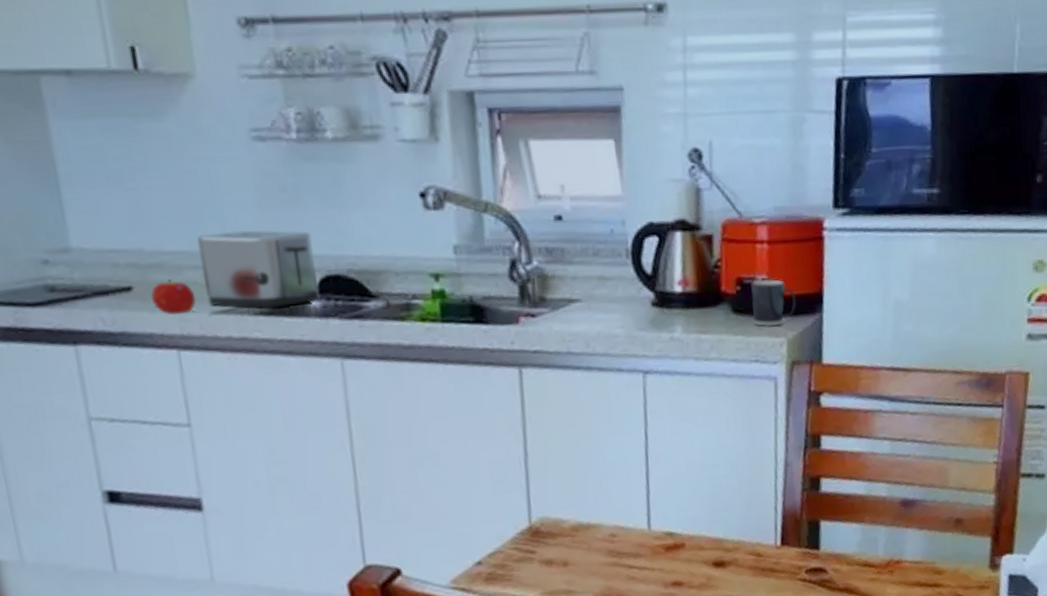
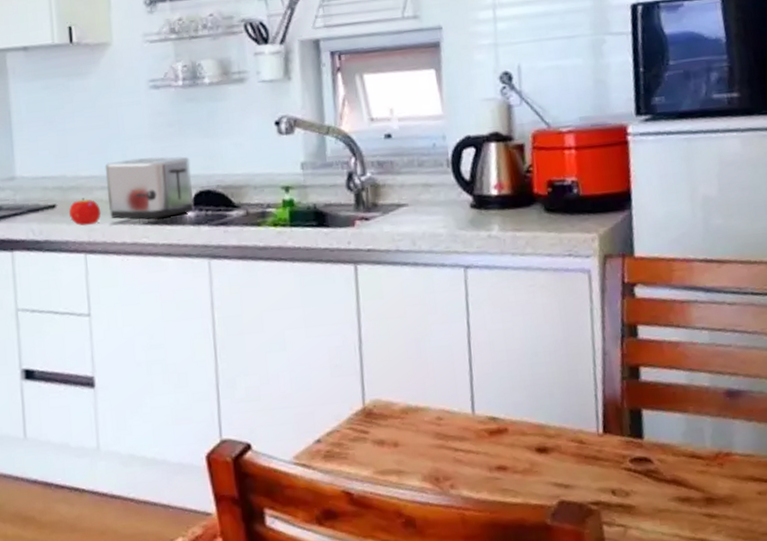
mug: present [751,279,797,326] -> none [561,180,606,224]

